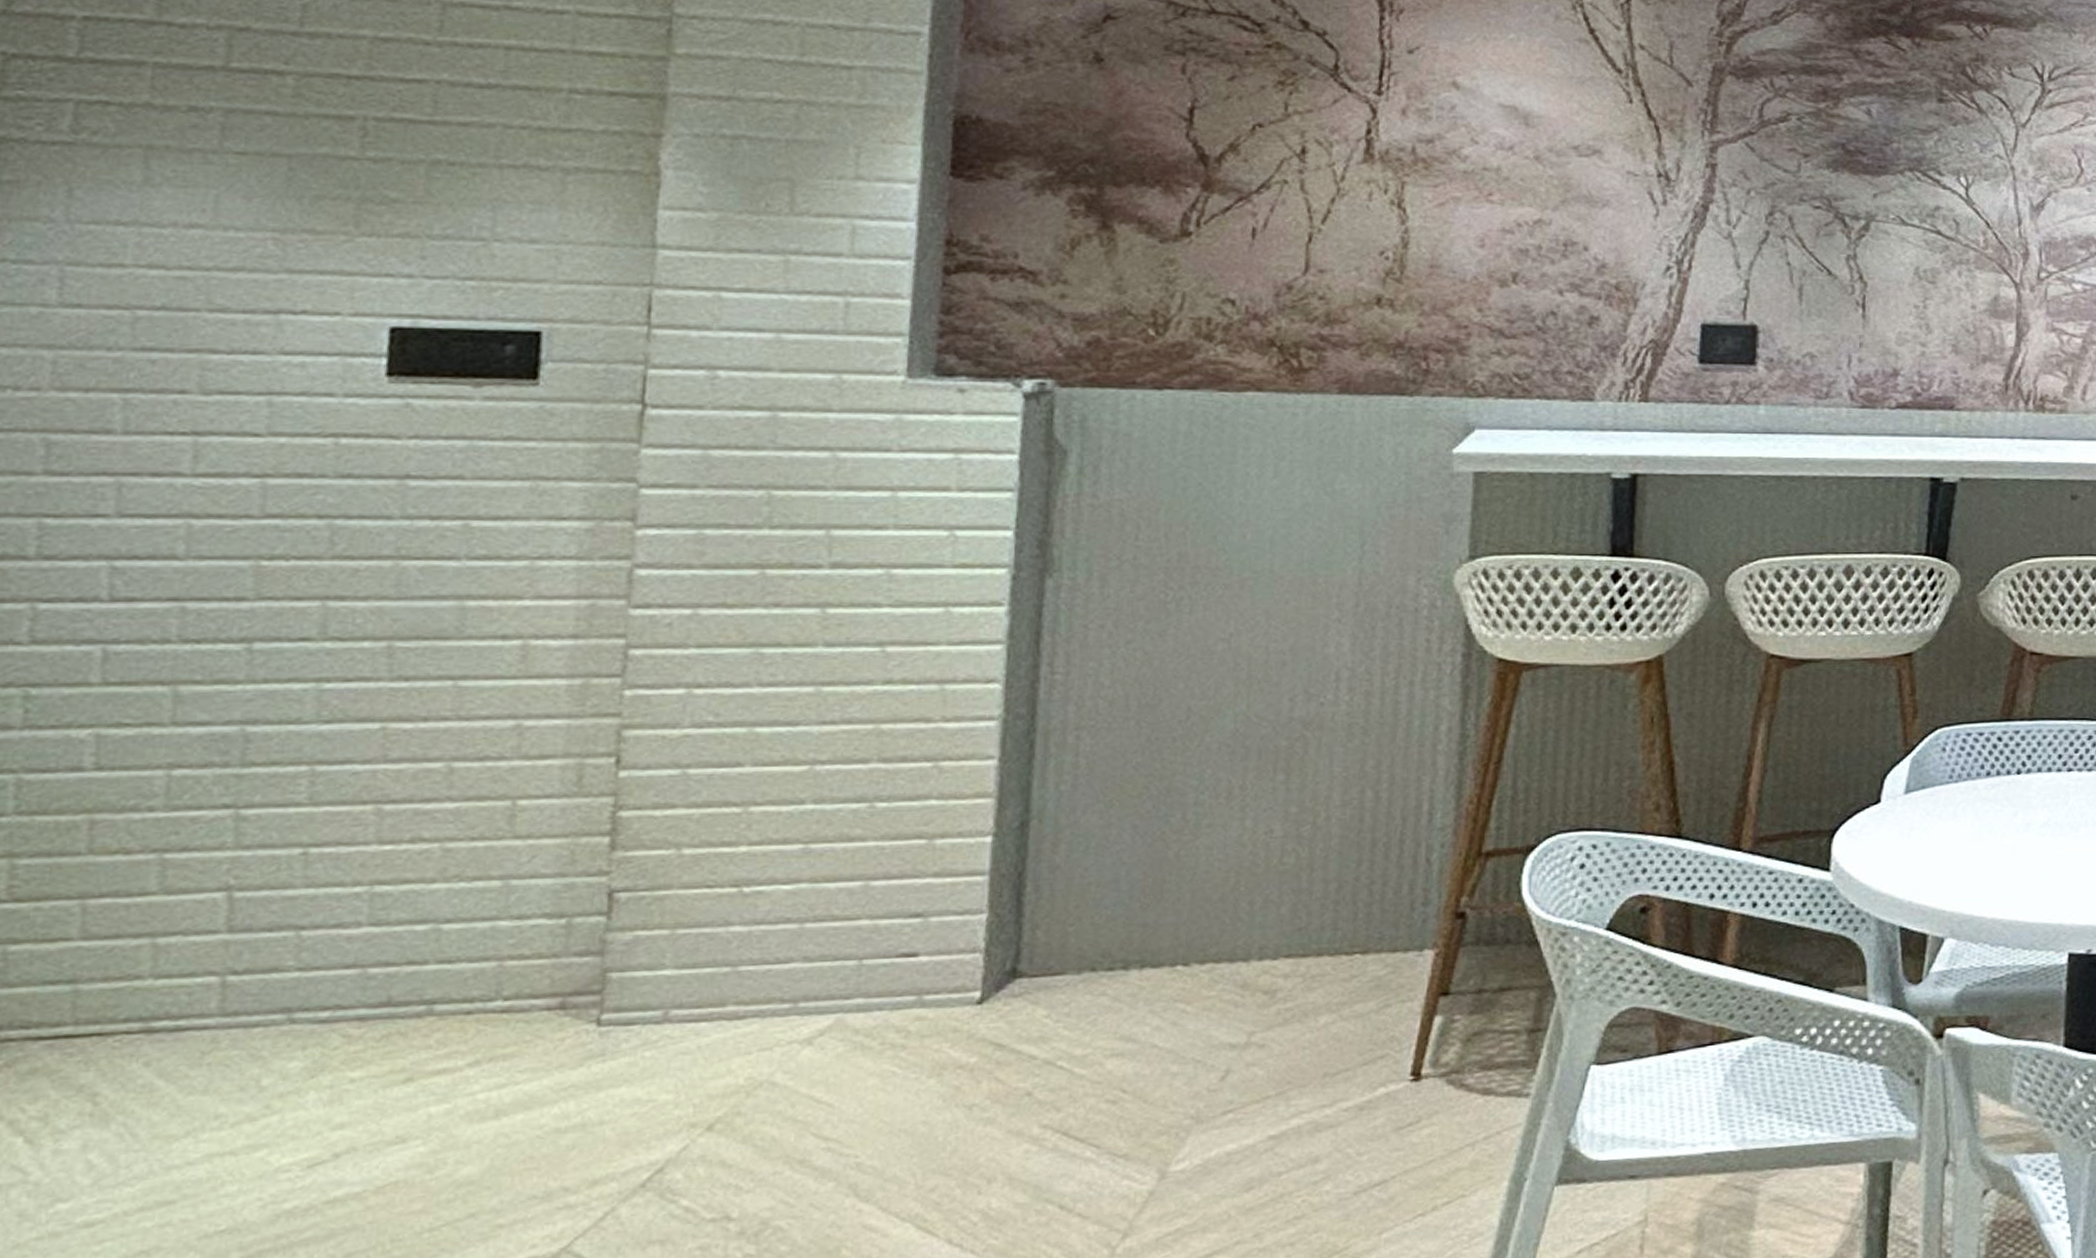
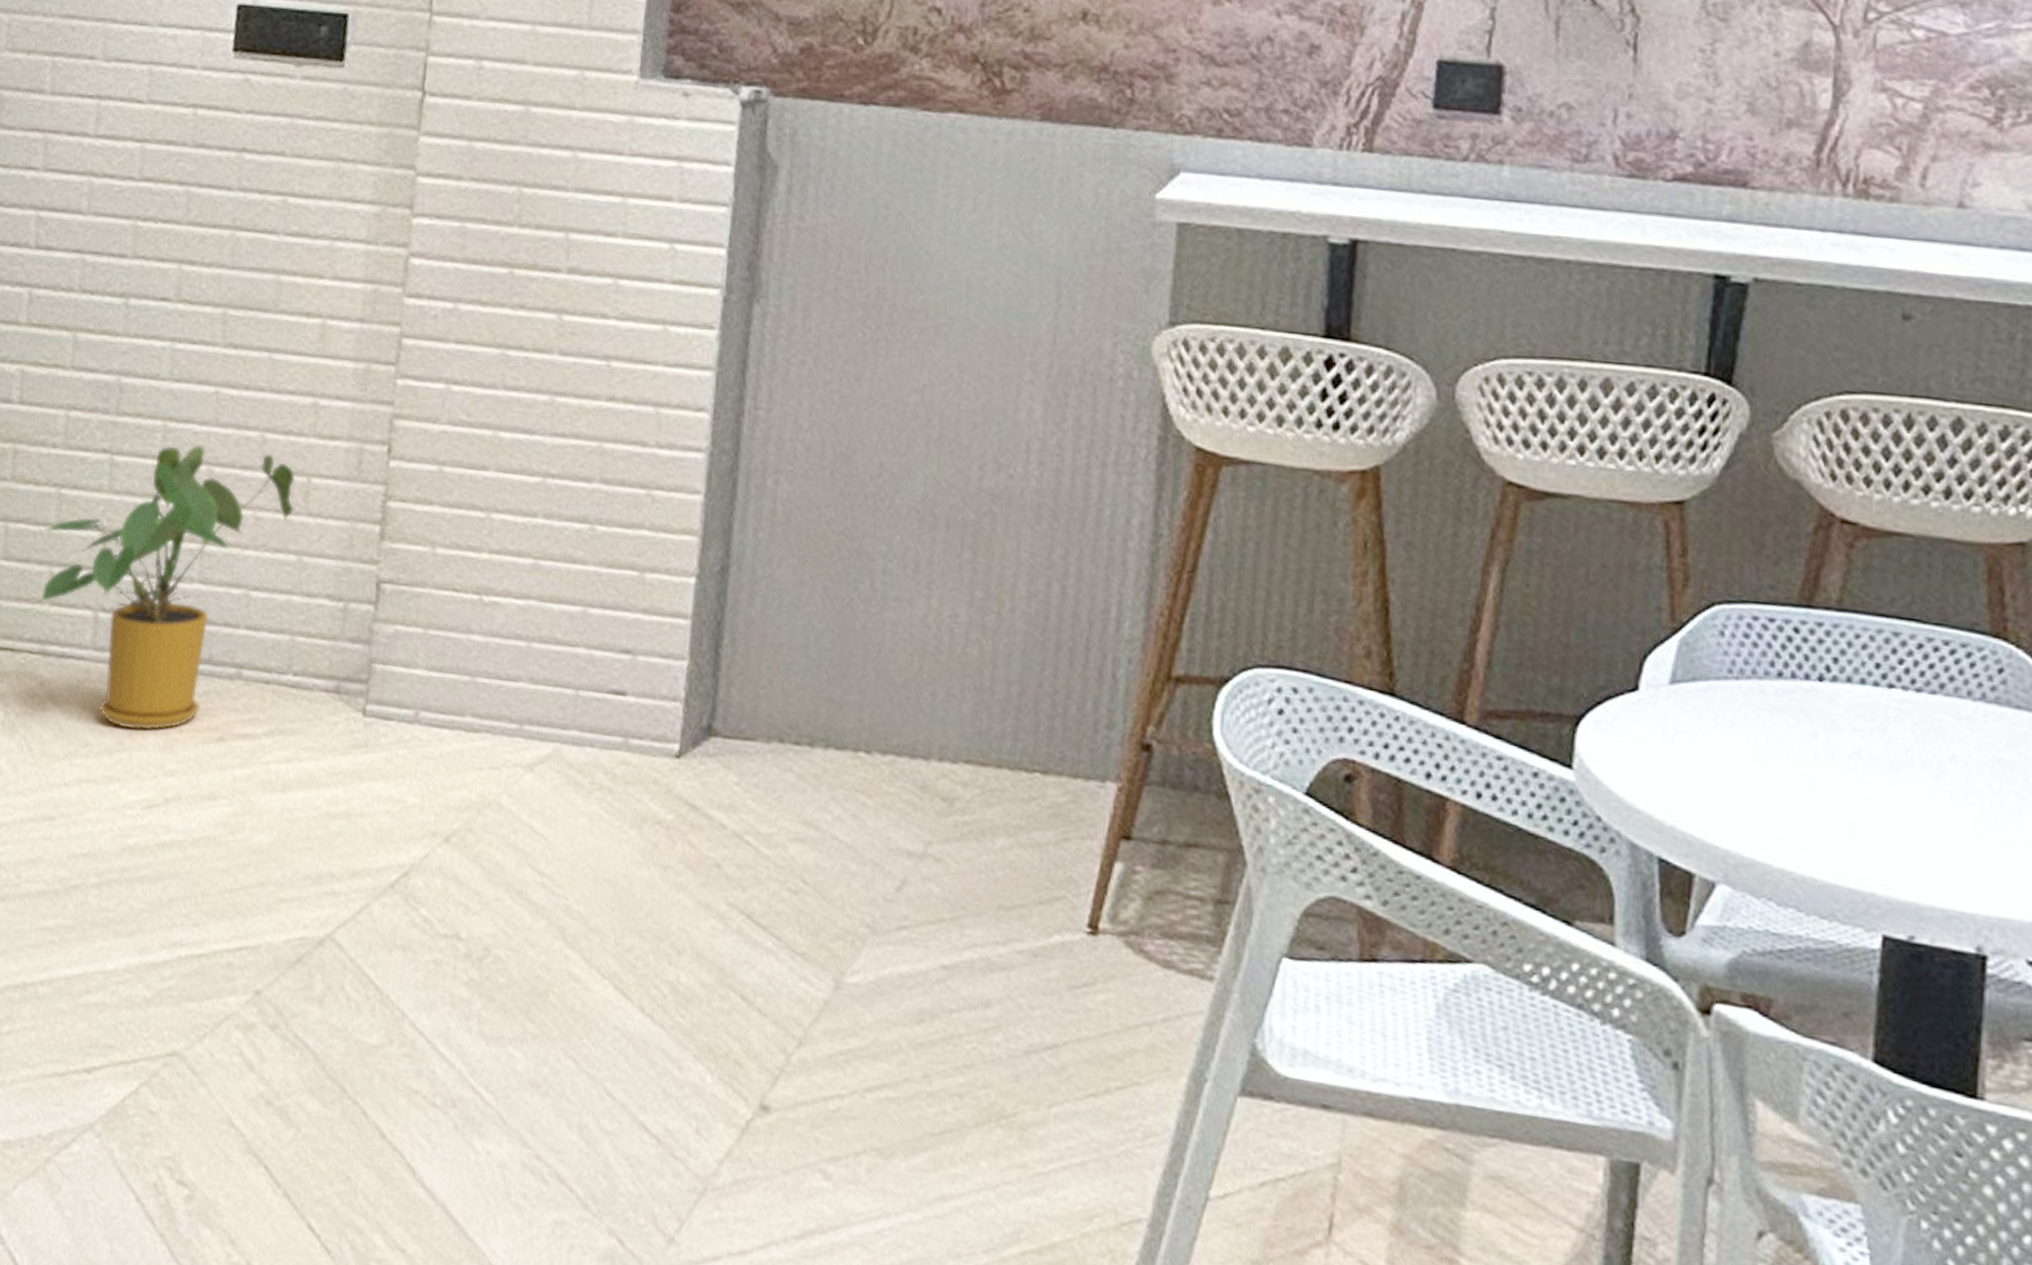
house plant: none [133,782,496,1091] -> present [38,444,296,731]

